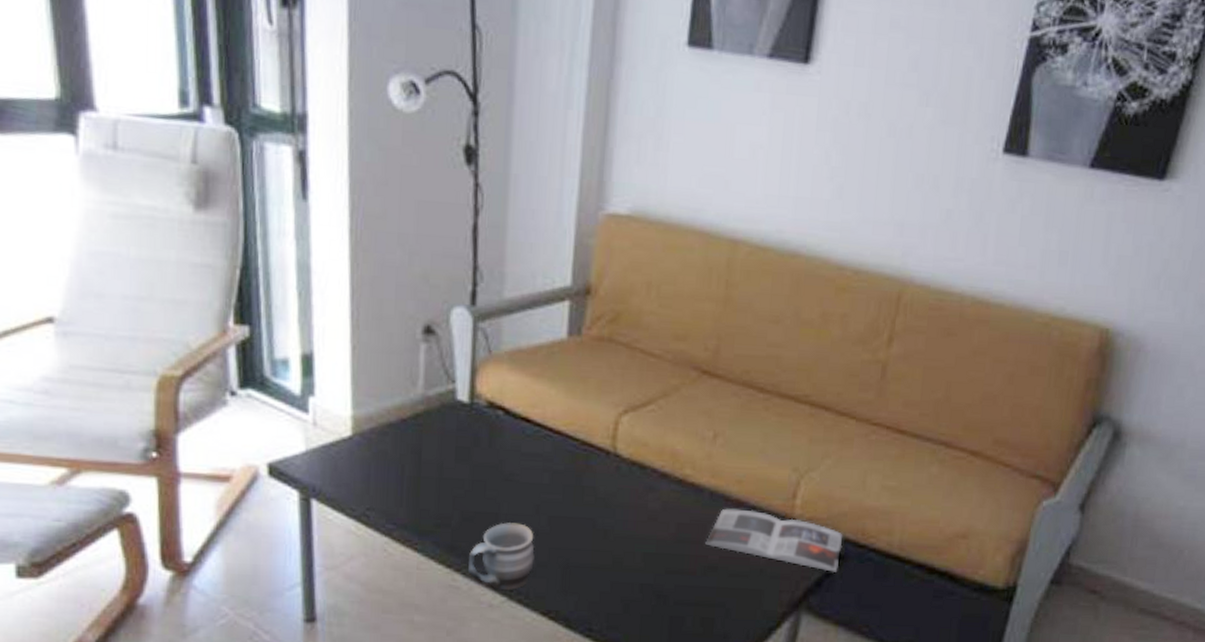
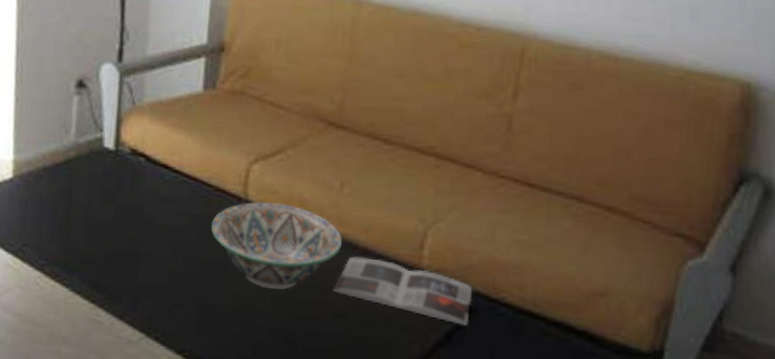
mug: present [467,522,535,591] -> none [109,262,171,328]
decorative bowl: none [576,454,716,546] -> present [210,201,343,291]

